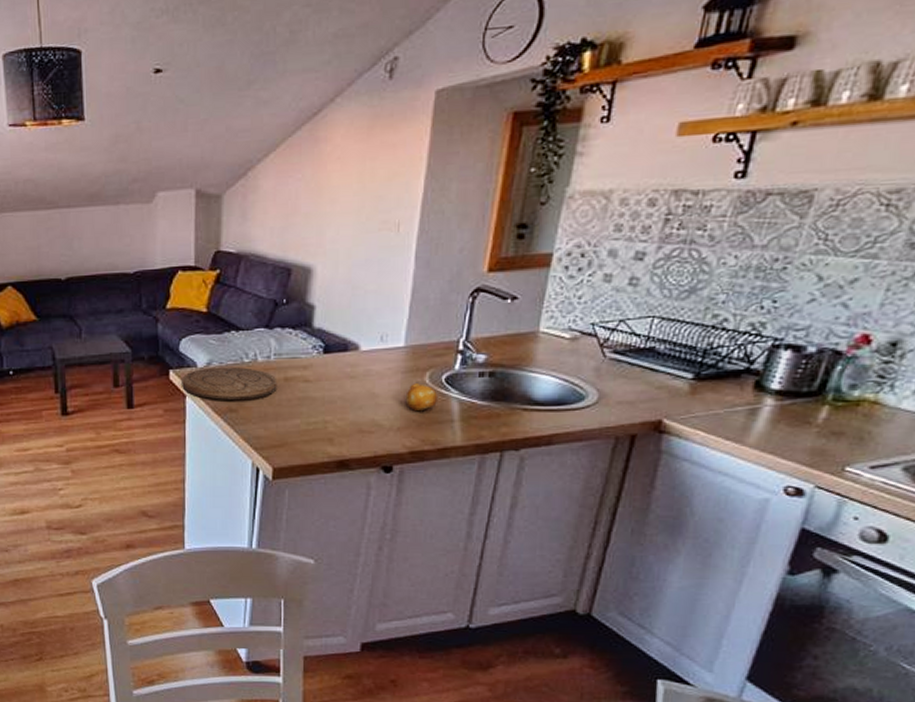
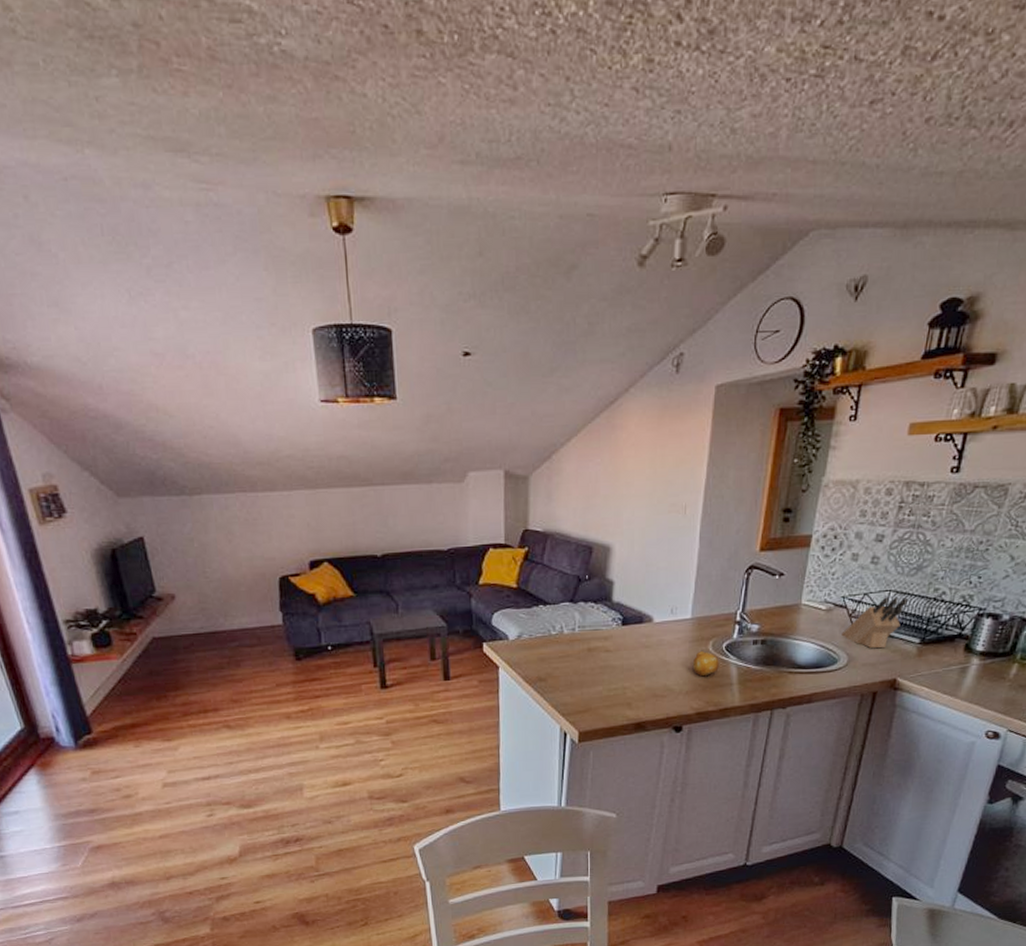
cutting board: present [182,366,277,400] -> none [495,638,582,670]
knife block: none [590,324,677,384] -> present [841,596,908,649]

